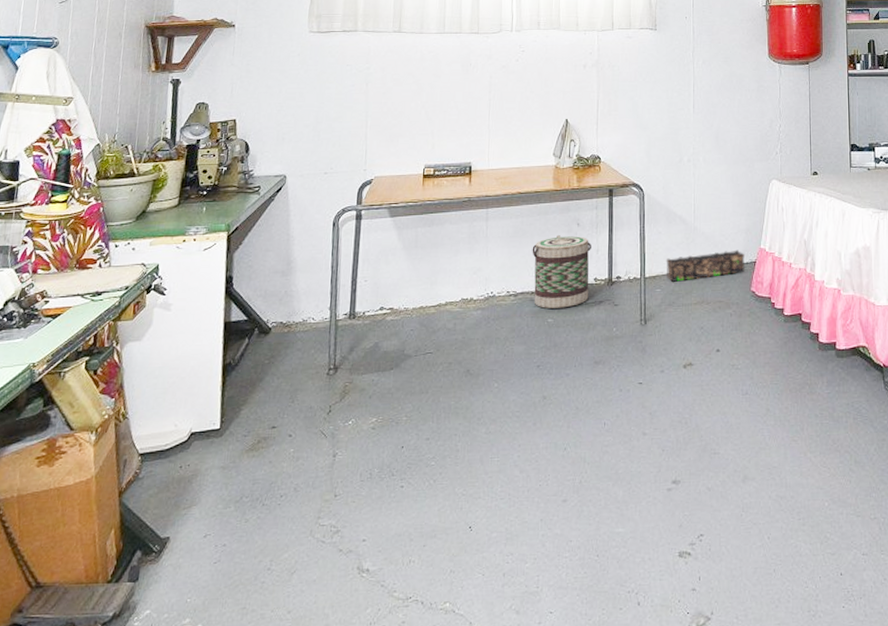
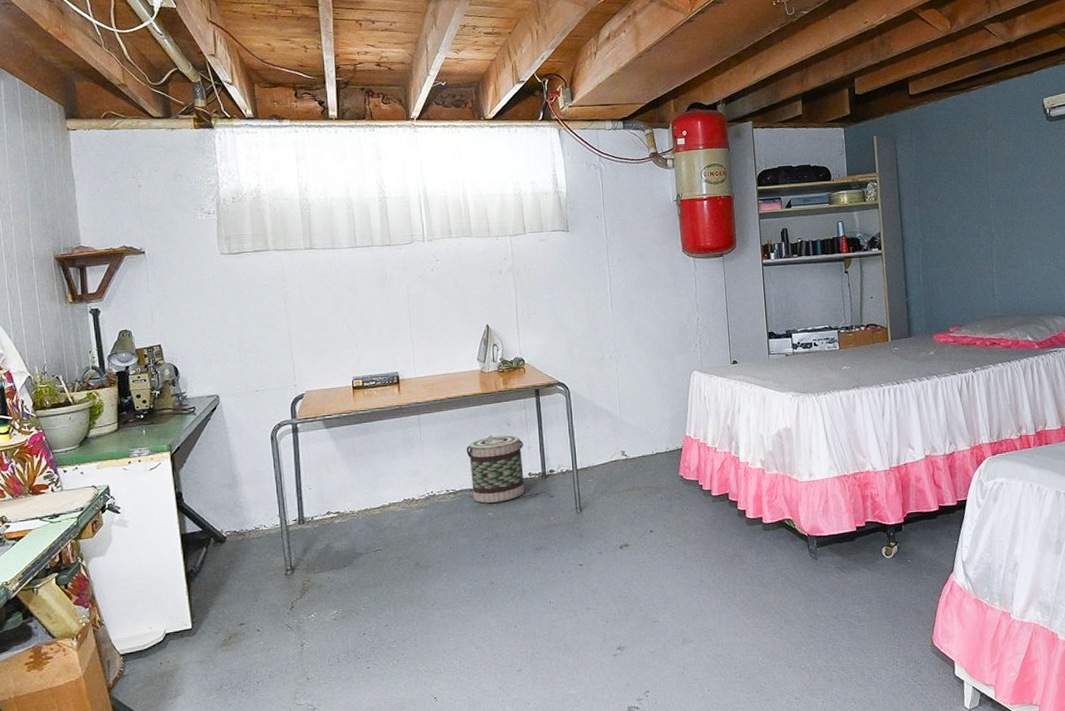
storage box: present [666,249,745,282] -> none [595,438,672,472]

